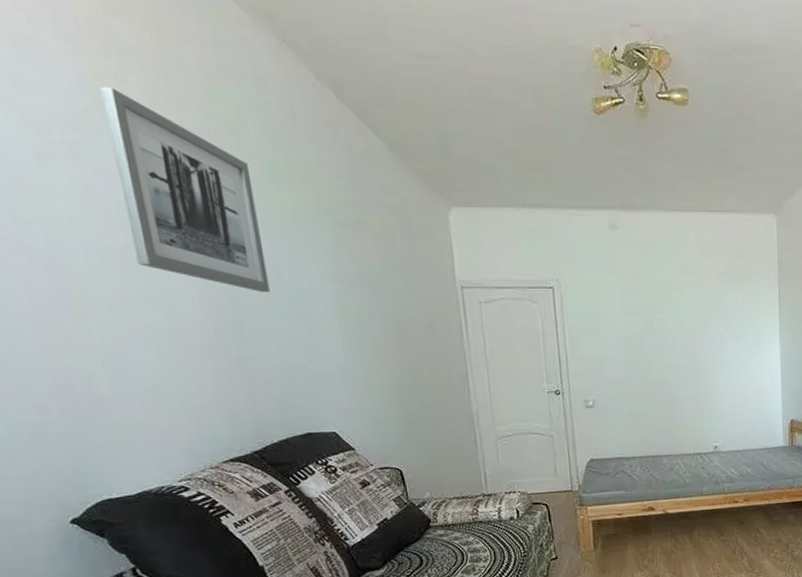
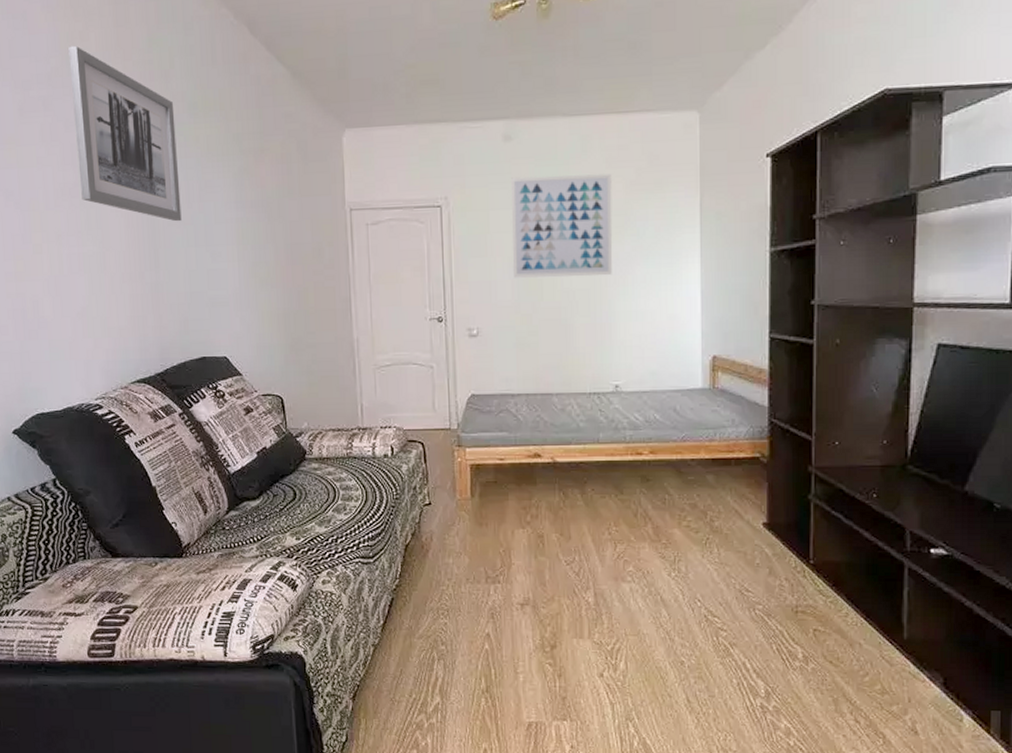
wall art: none [618,264,709,355] -> present [511,174,613,278]

